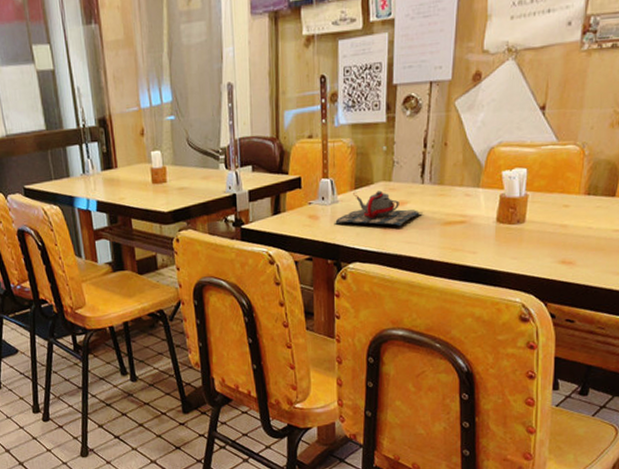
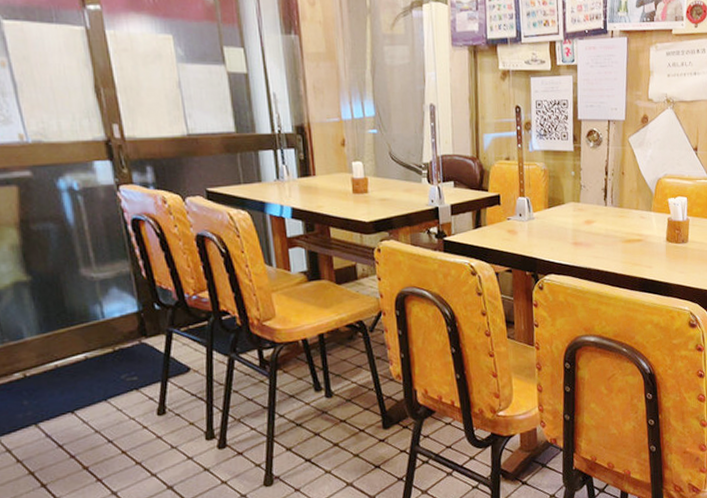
teapot: present [334,190,423,227] -> none [531,210,607,243]

